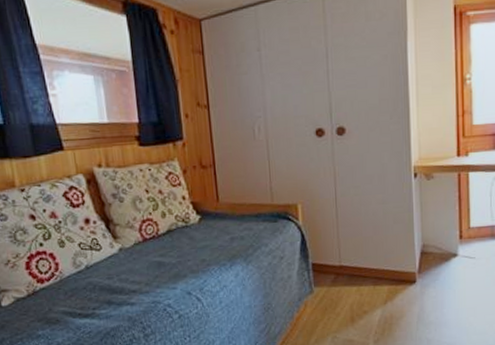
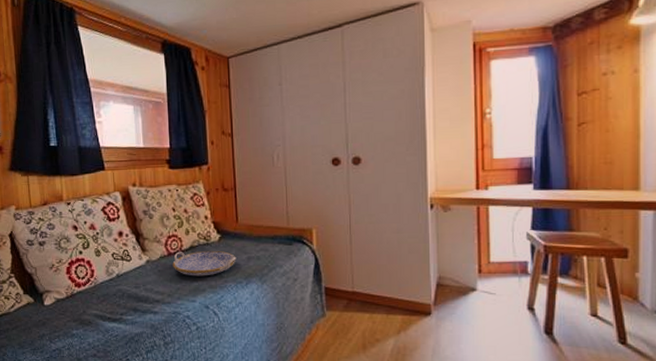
serving tray: none [149,232,219,262] -> present [172,250,236,277]

